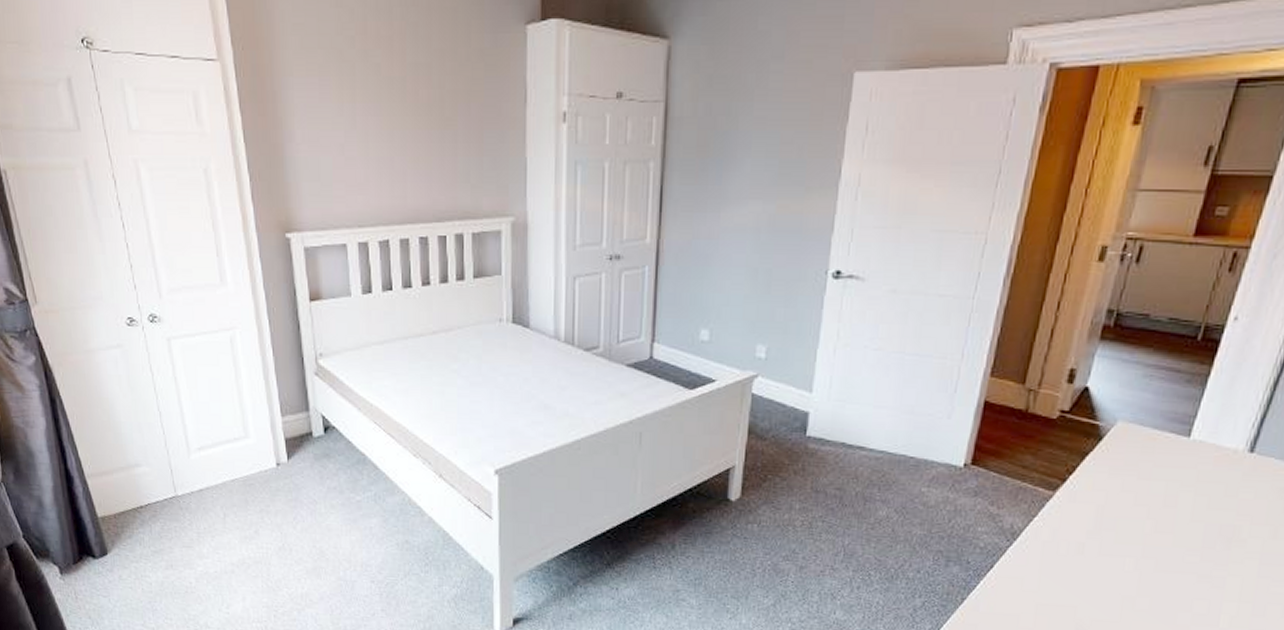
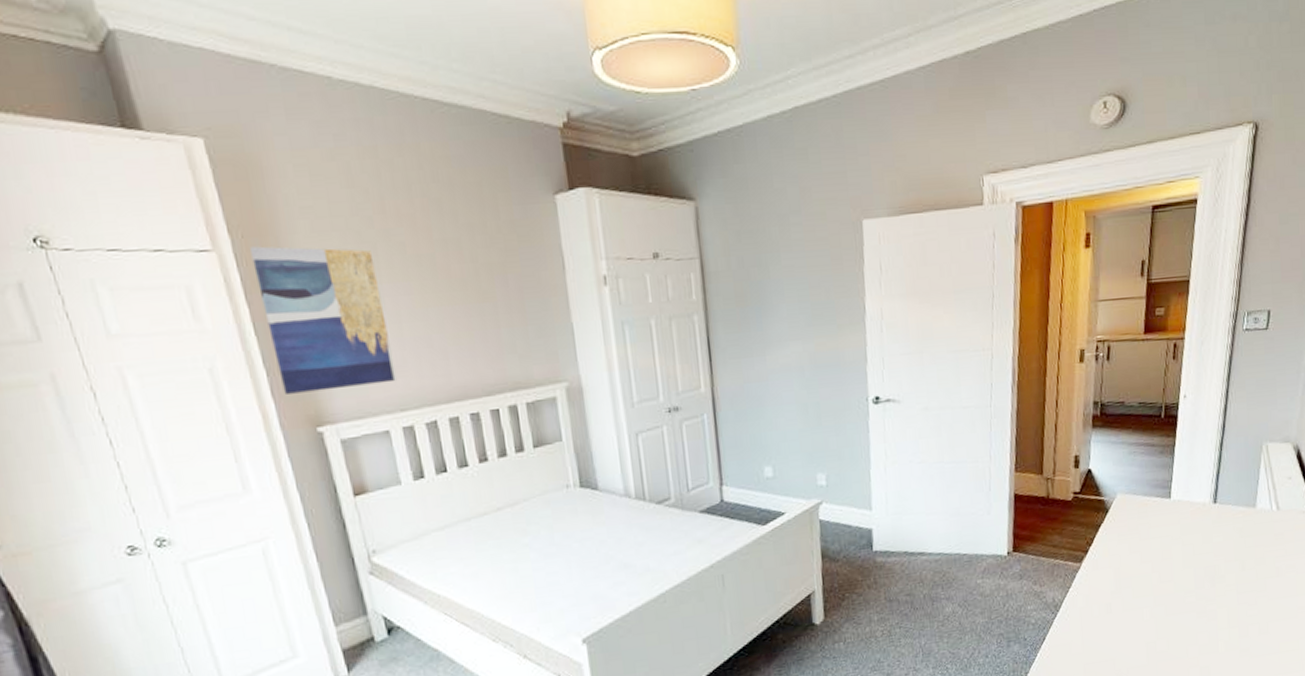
wall art: none [248,59,359,200] -> present [250,246,398,394]

